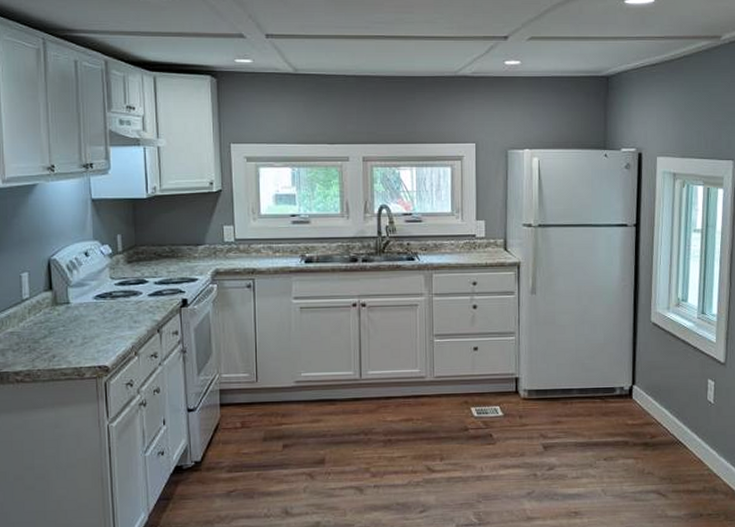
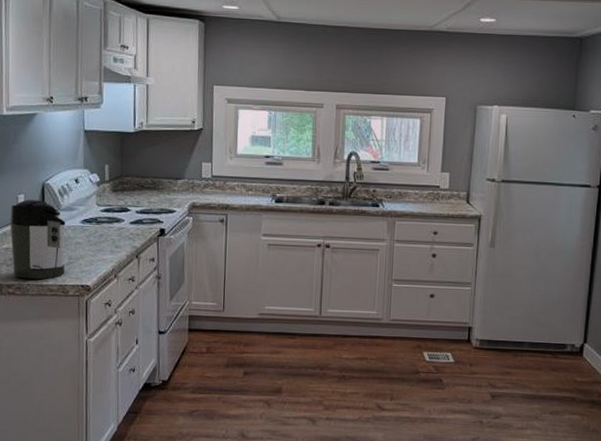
coffee maker: none [13,277,80,364] -> present [10,199,66,280]

